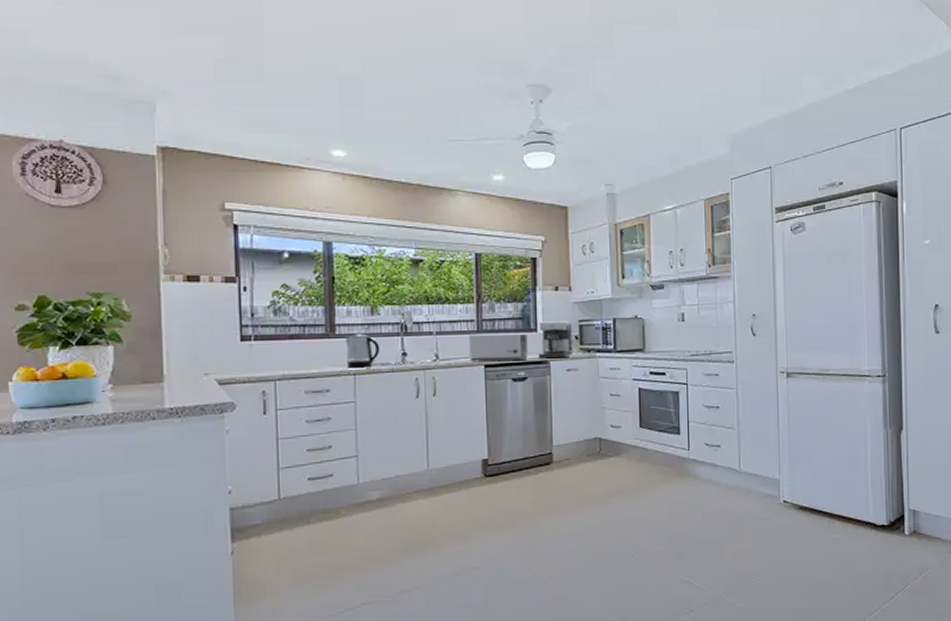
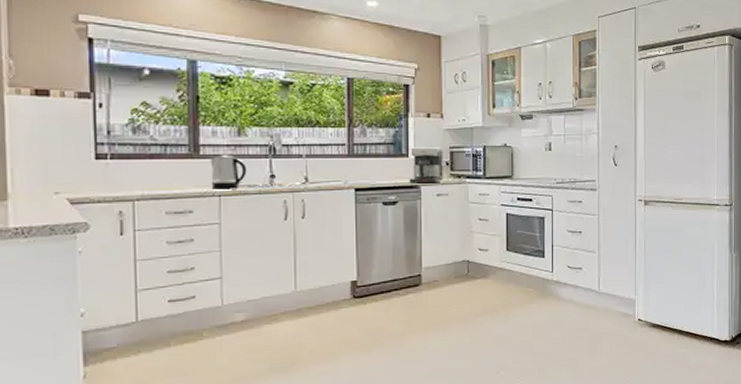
toaster: present [469,332,528,362] -> none [340,157,399,186]

